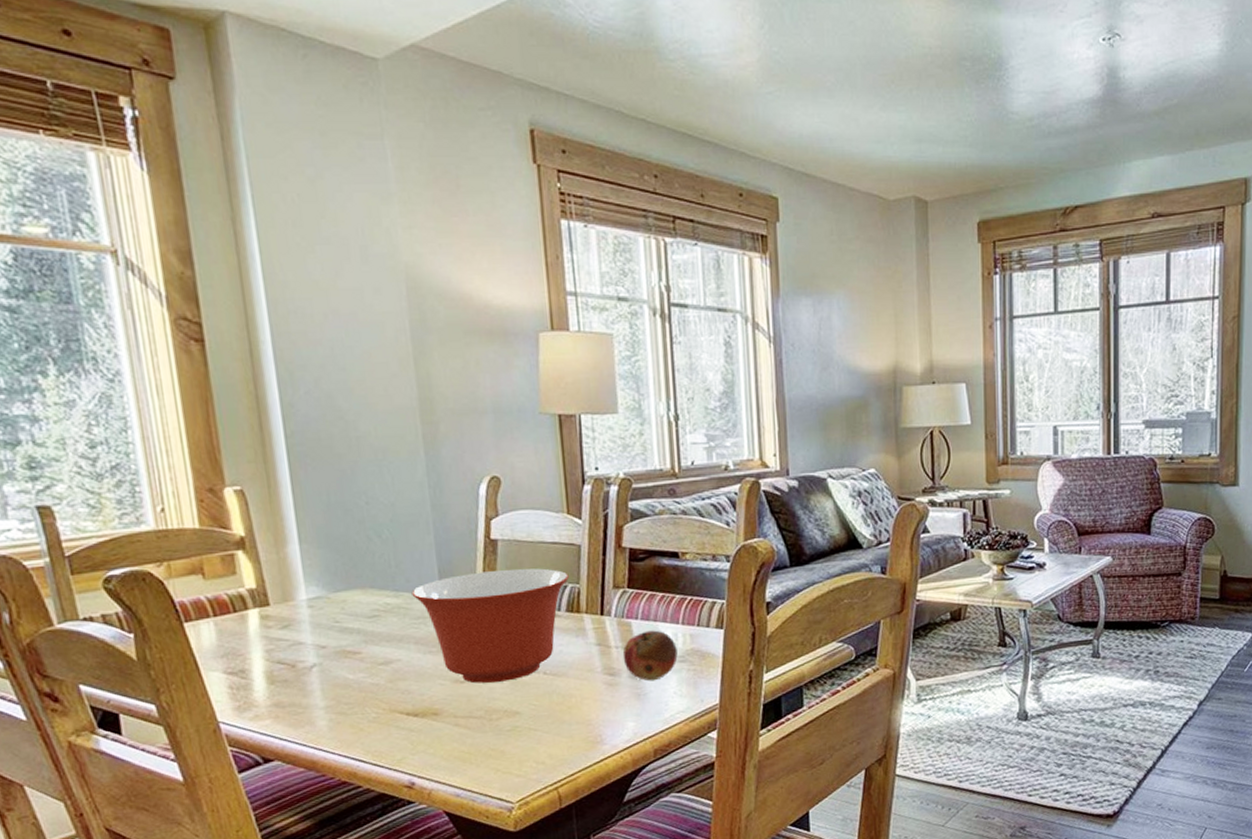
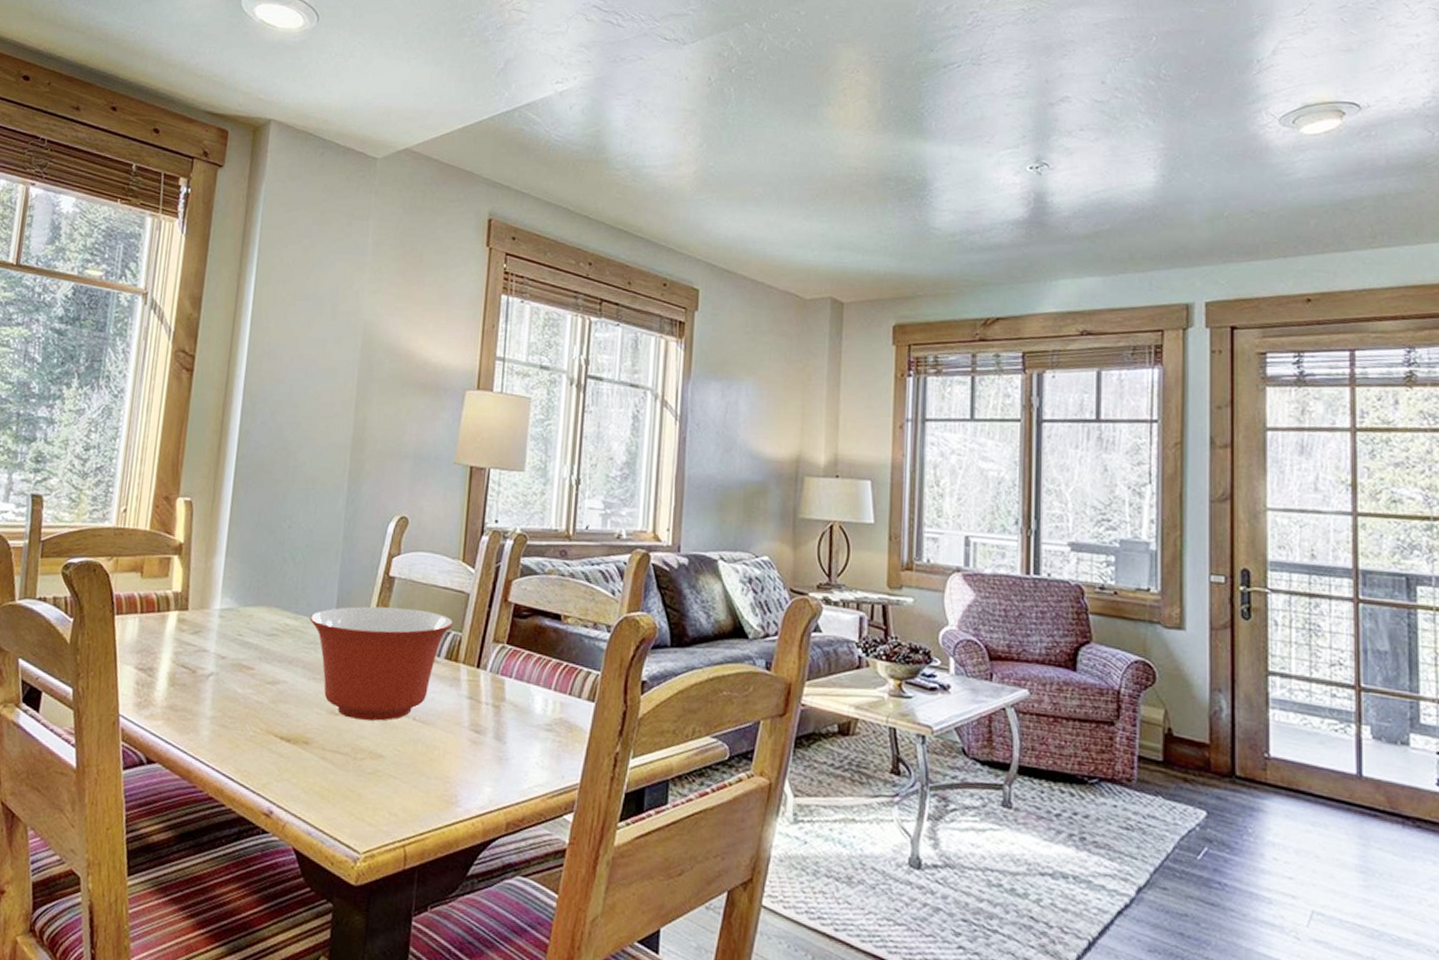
fruit: present [622,630,678,681] -> none [491,691,546,747]

